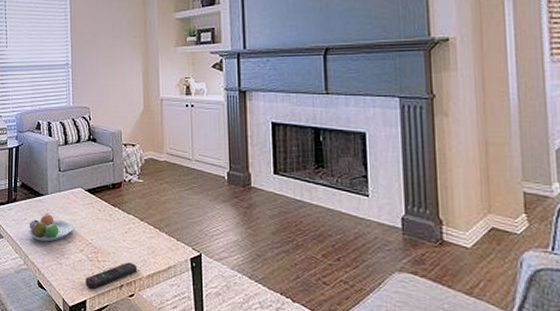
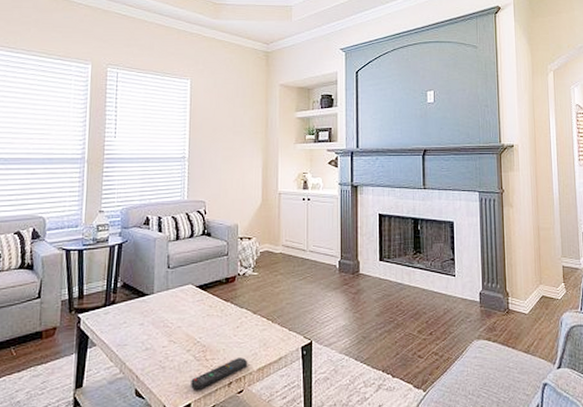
fruit bowl: present [28,212,73,242] -> none [127,313,181,346]

